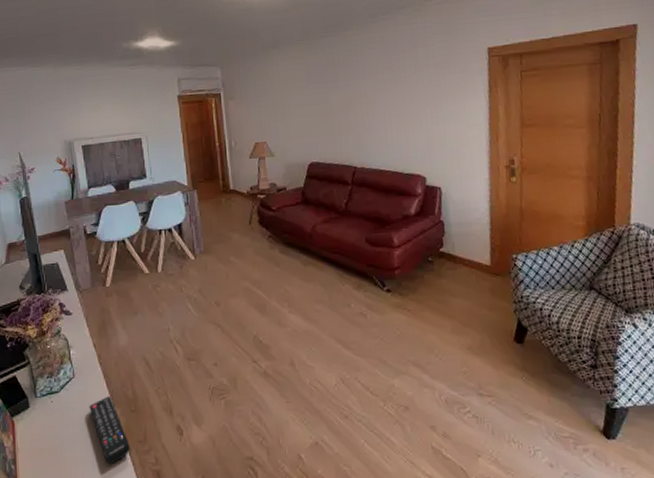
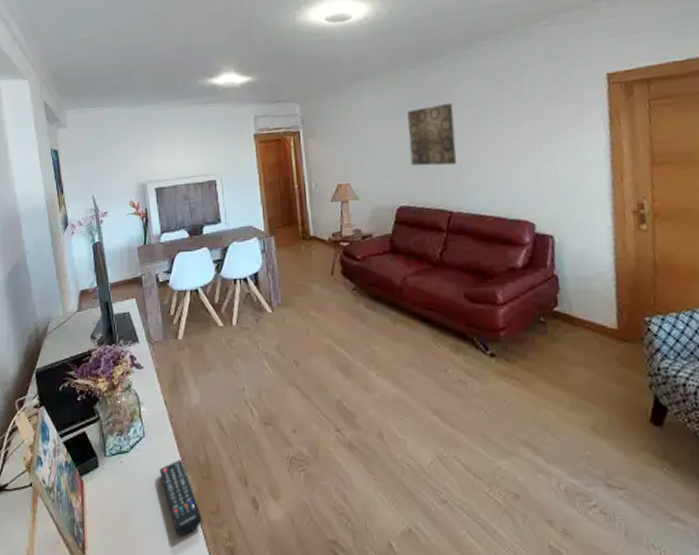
wall art: none [318,70,361,126] -> present [407,102,457,166]

